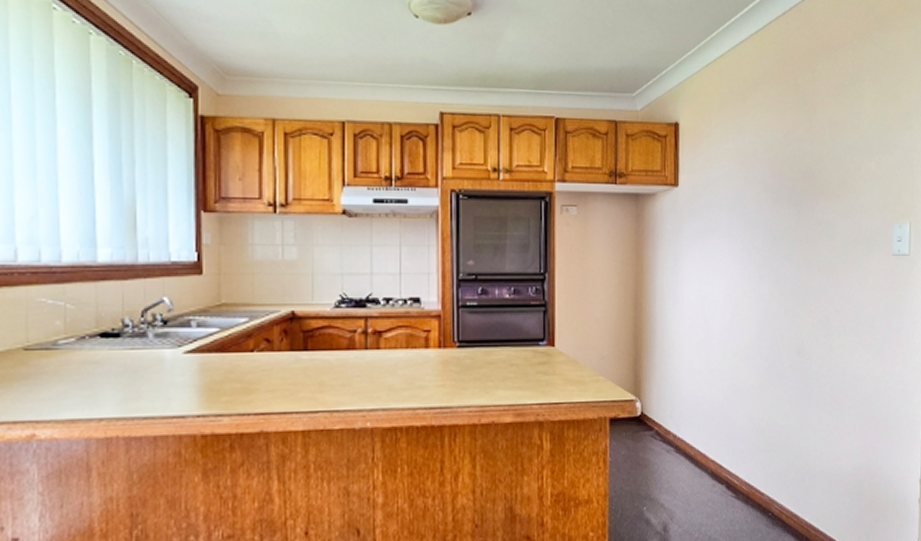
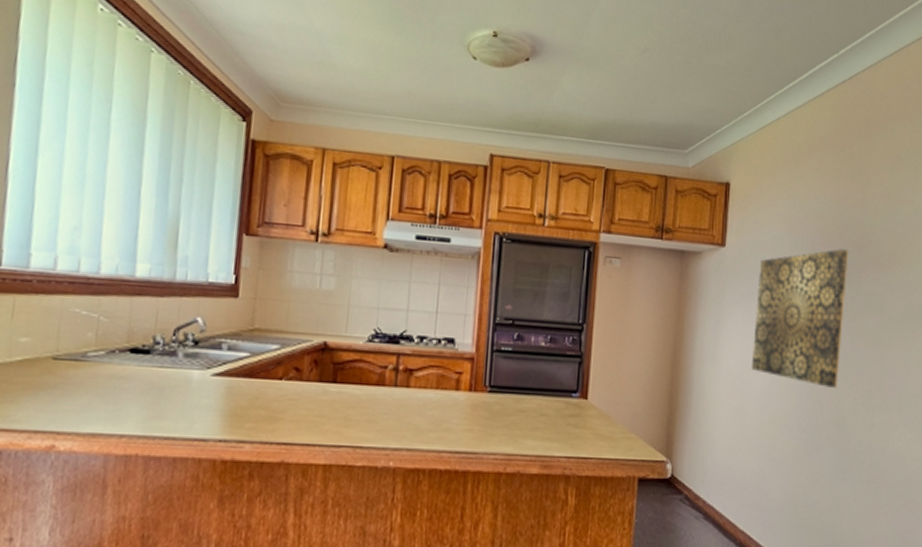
wall art: none [711,180,800,316] -> present [752,249,849,388]

